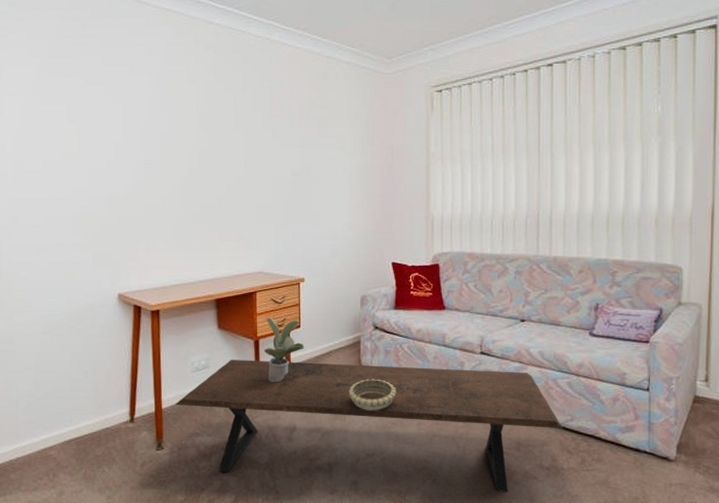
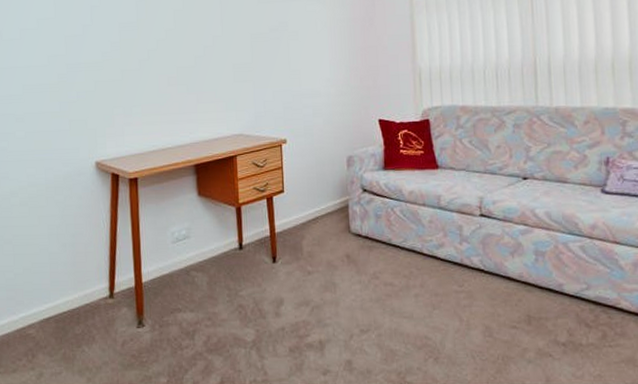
coffee table: present [176,360,563,492] -> none [156,228,579,372]
potted plant: present [263,318,304,383] -> none [246,183,289,253]
decorative bowl: present [348,379,397,410] -> none [338,246,390,281]

